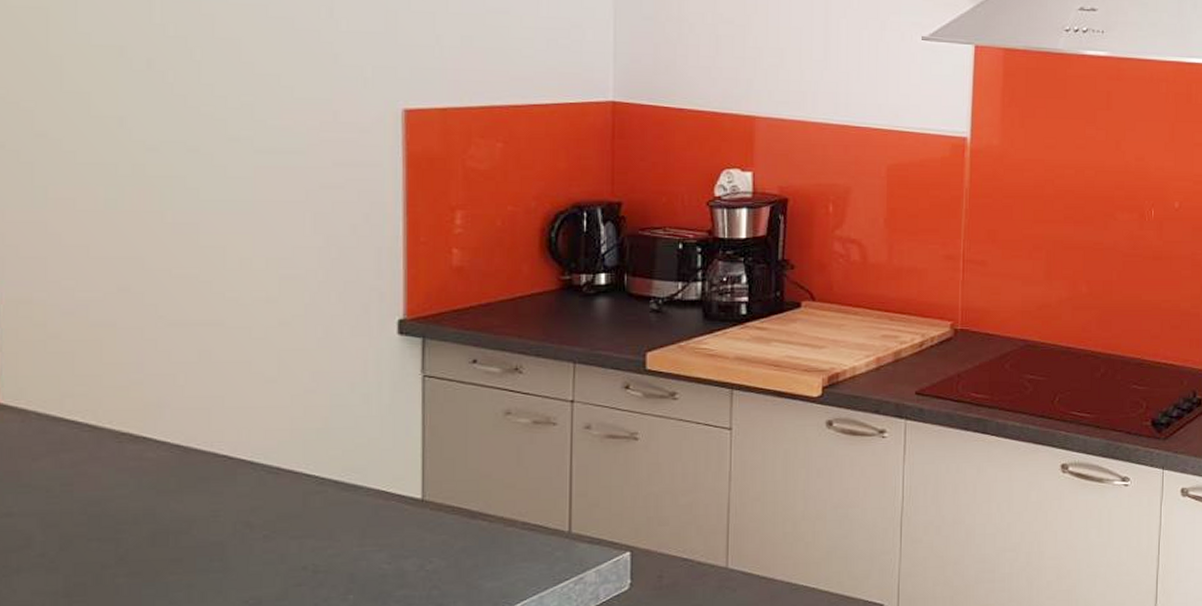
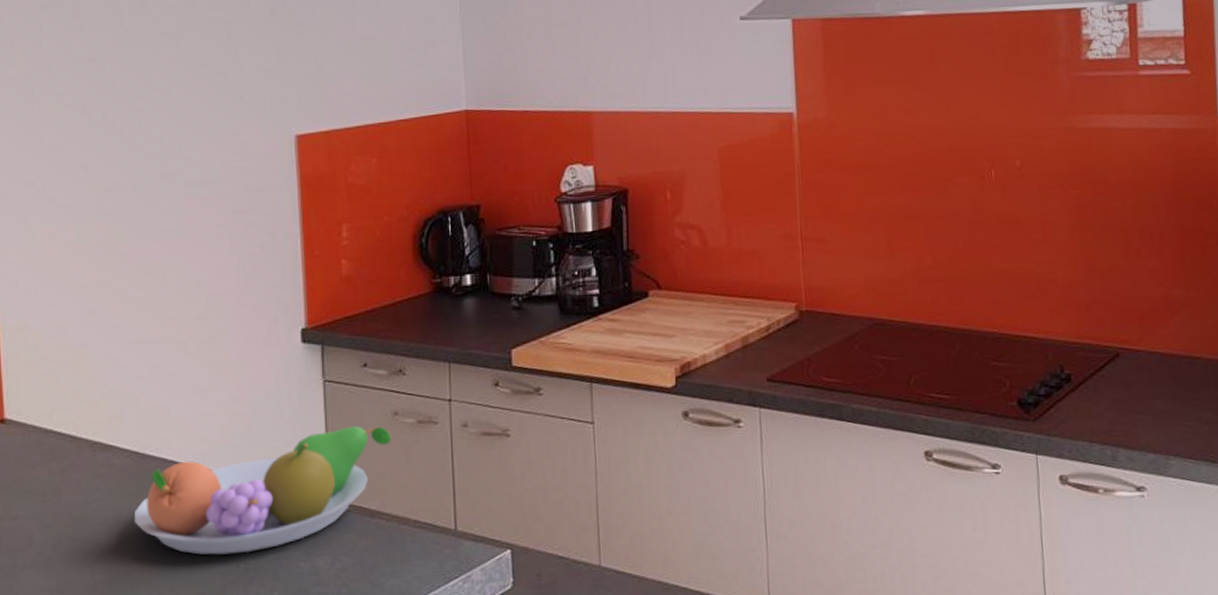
fruit bowl: none [171,424,502,557] -> present [134,426,392,555]

